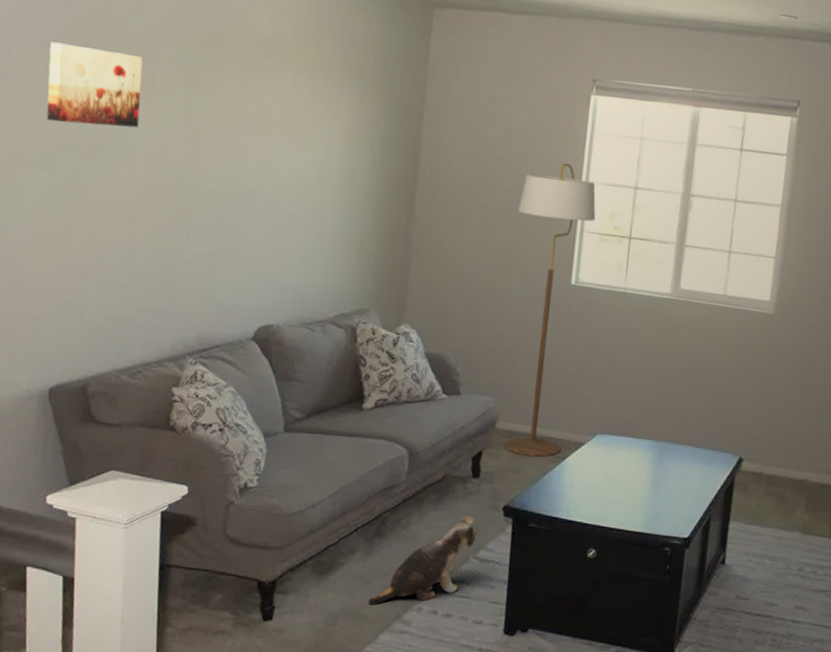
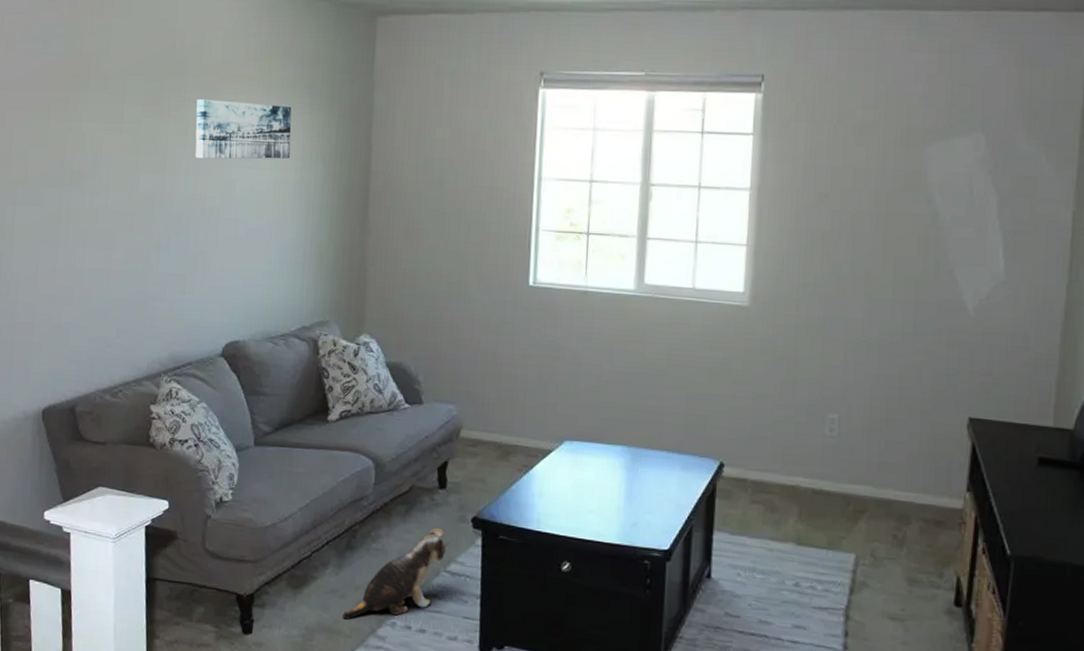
wall art: present [46,42,143,128] -> none [30,84,111,159]
wall art: none [234,74,341,144] -> present [195,99,292,159]
floor lamp: present [504,163,596,457] -> none [469,161,551,466]

